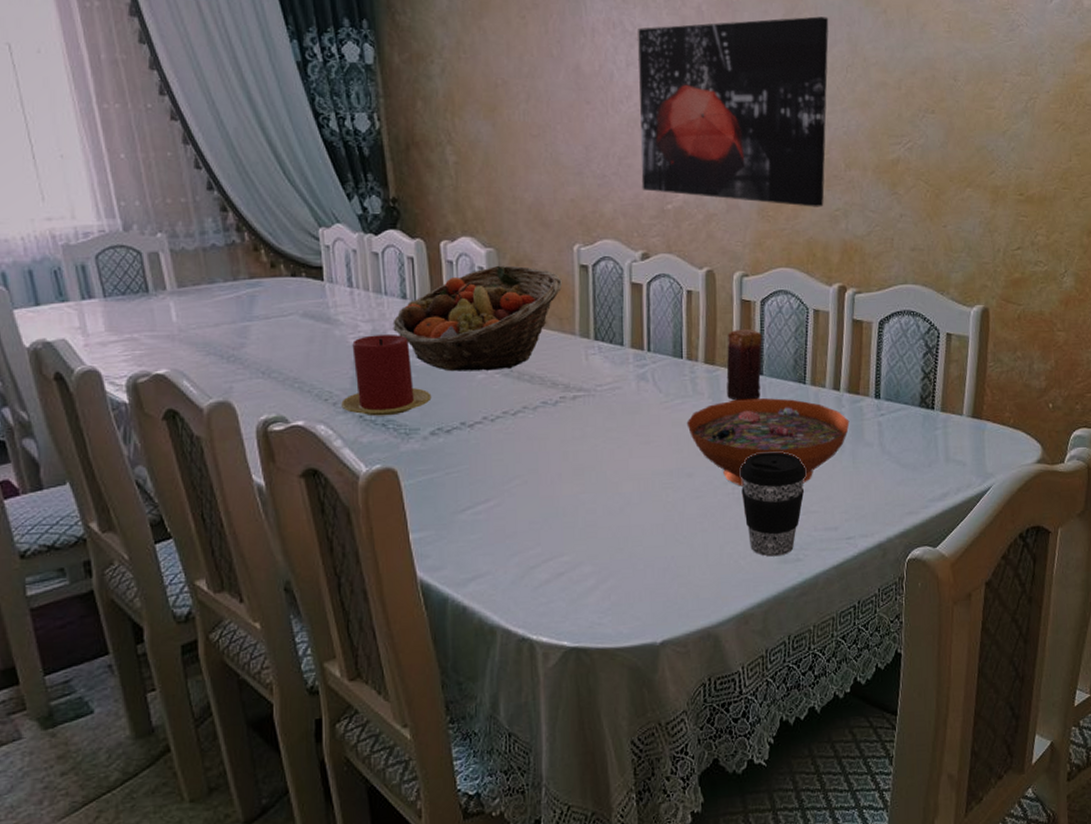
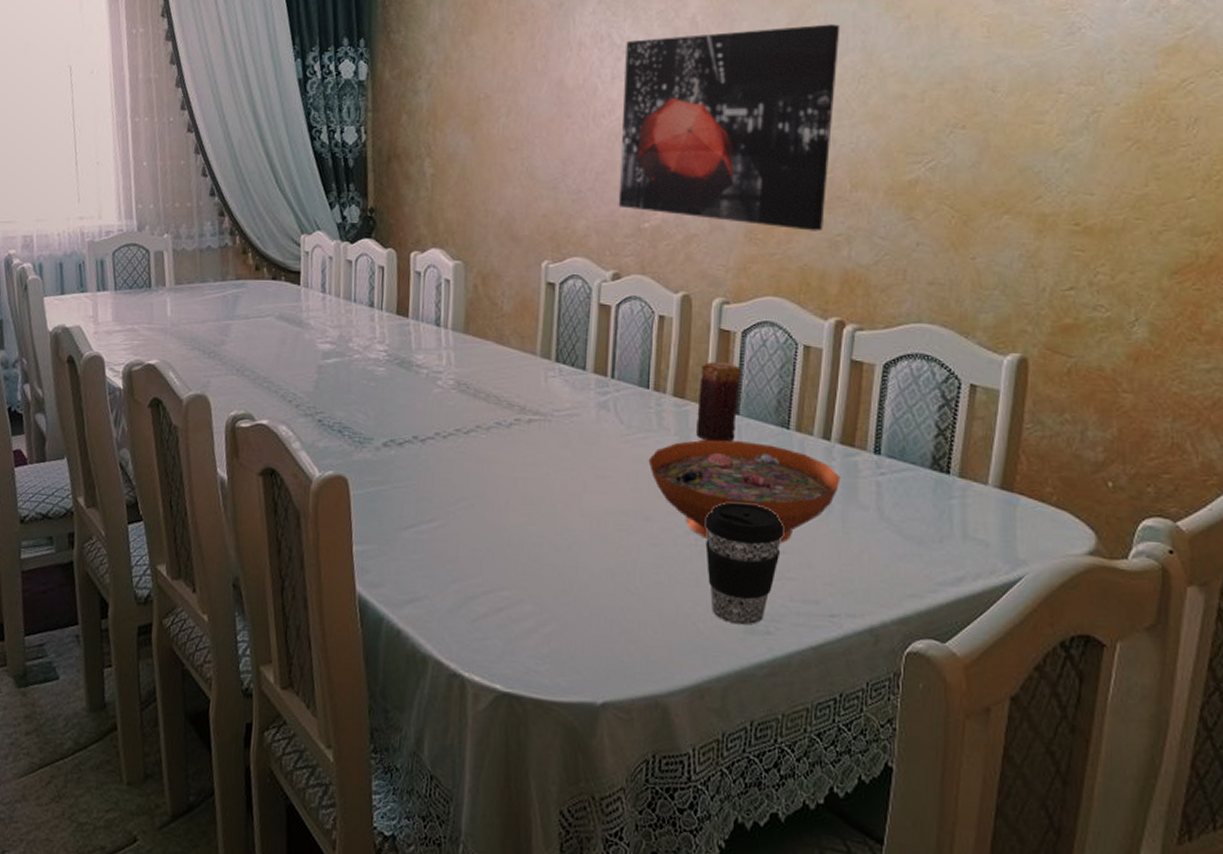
candle: present [341,335,432,417] -> none [303,341,388,423]
fruit basket: present [393,265,563,372] -> none [358,278,528,386]

